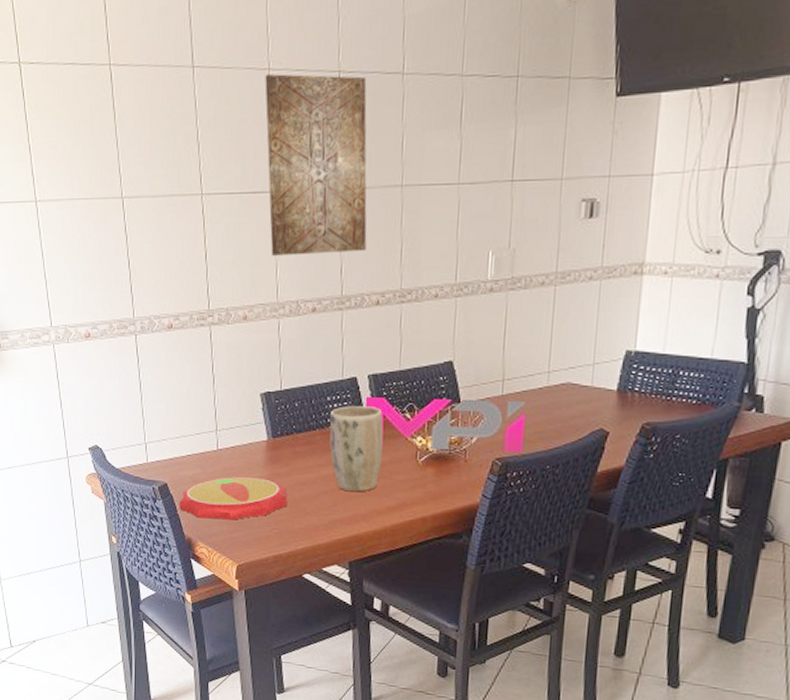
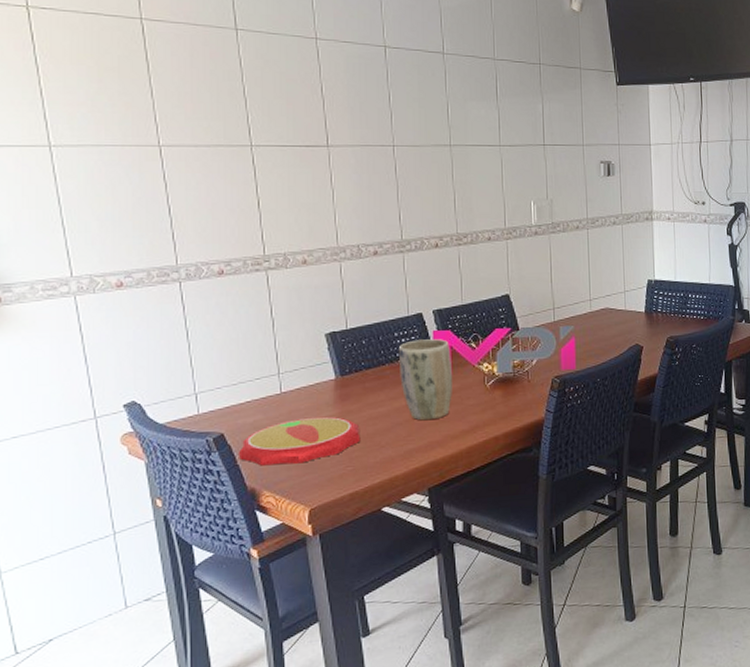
wall art: present [265,74,367,256] -> none [313,43,422,204]

